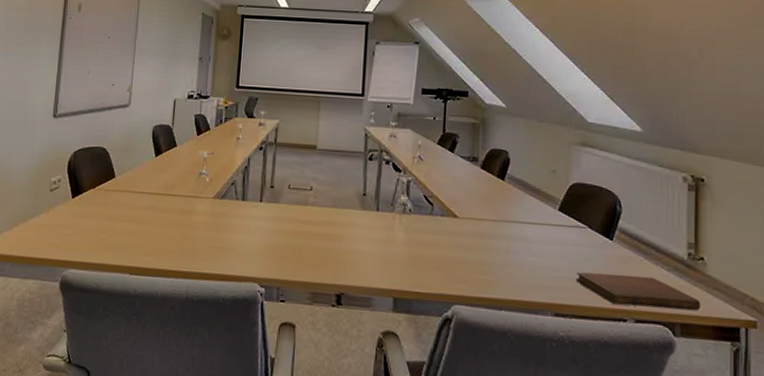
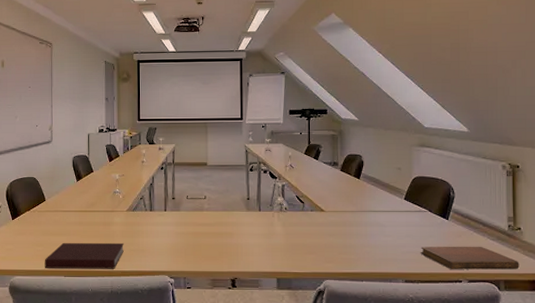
notebook: none [106,231,207,270] -> present [44,242,124,269]

